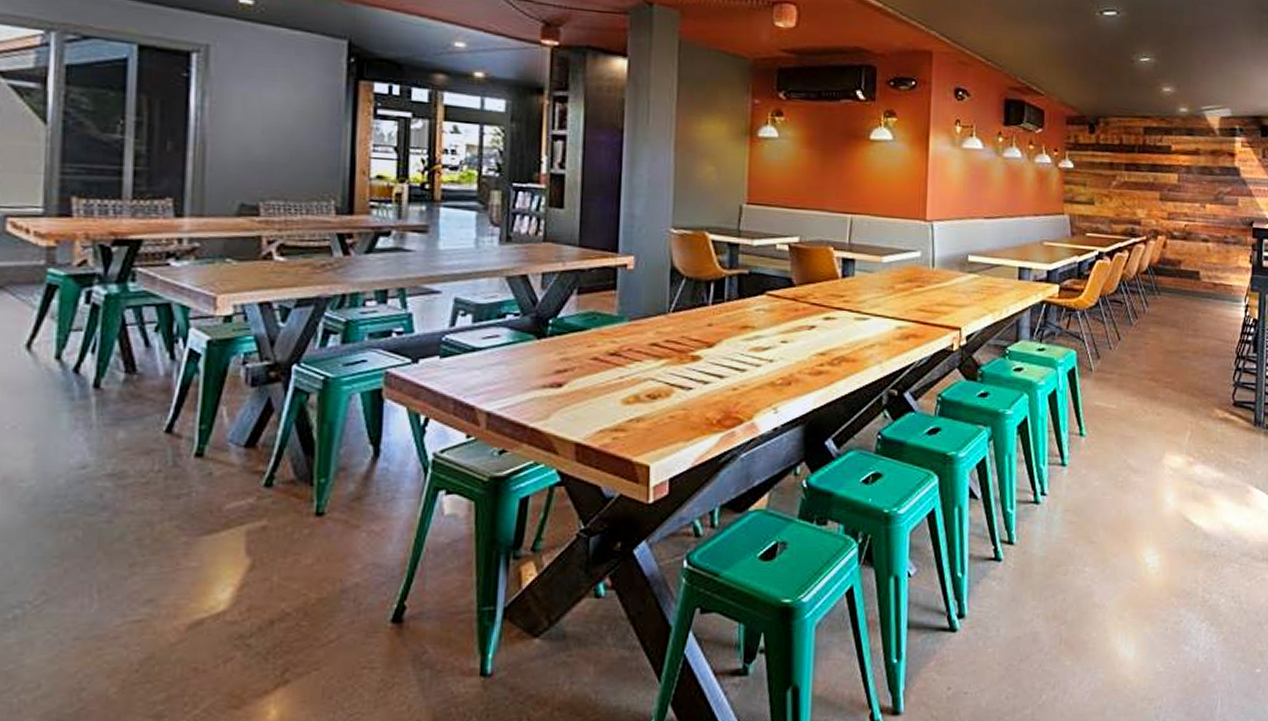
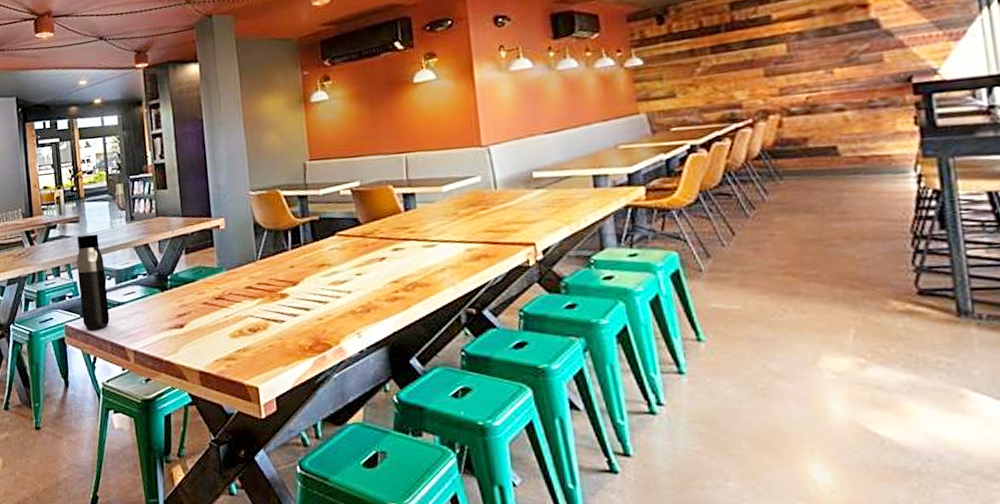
water bottle: none [414,251,459,380] -> present [76,234,110,329]

